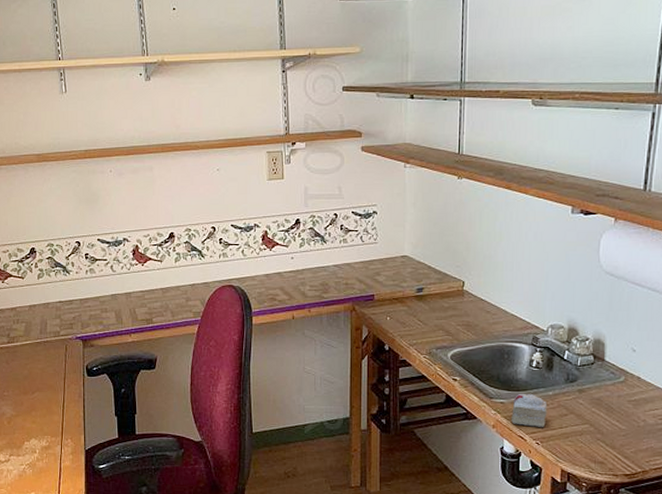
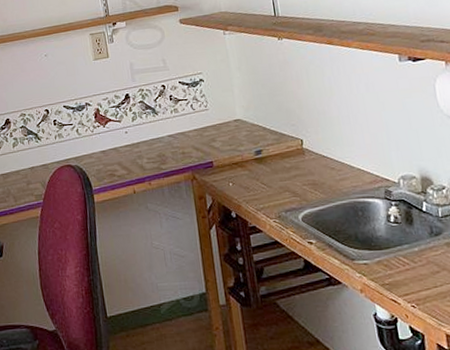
cake slice: present [512,394,548,427] -> none [377,252,418,288]

